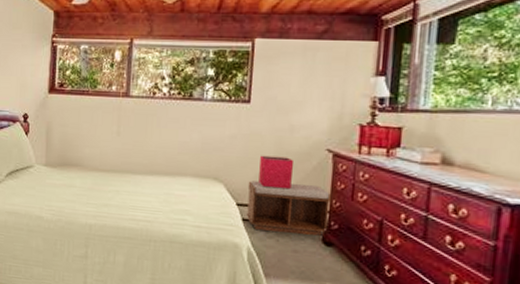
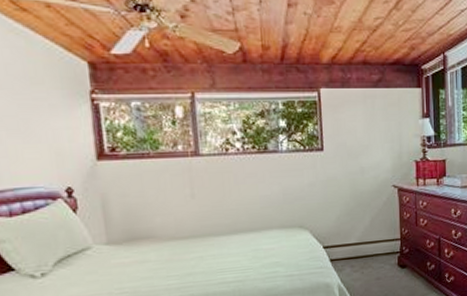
bench: present [246,181,331,236] -> none [331,218,401,267]
storage bin: present [259,155,295,188] -> none [339,197,368,226]

